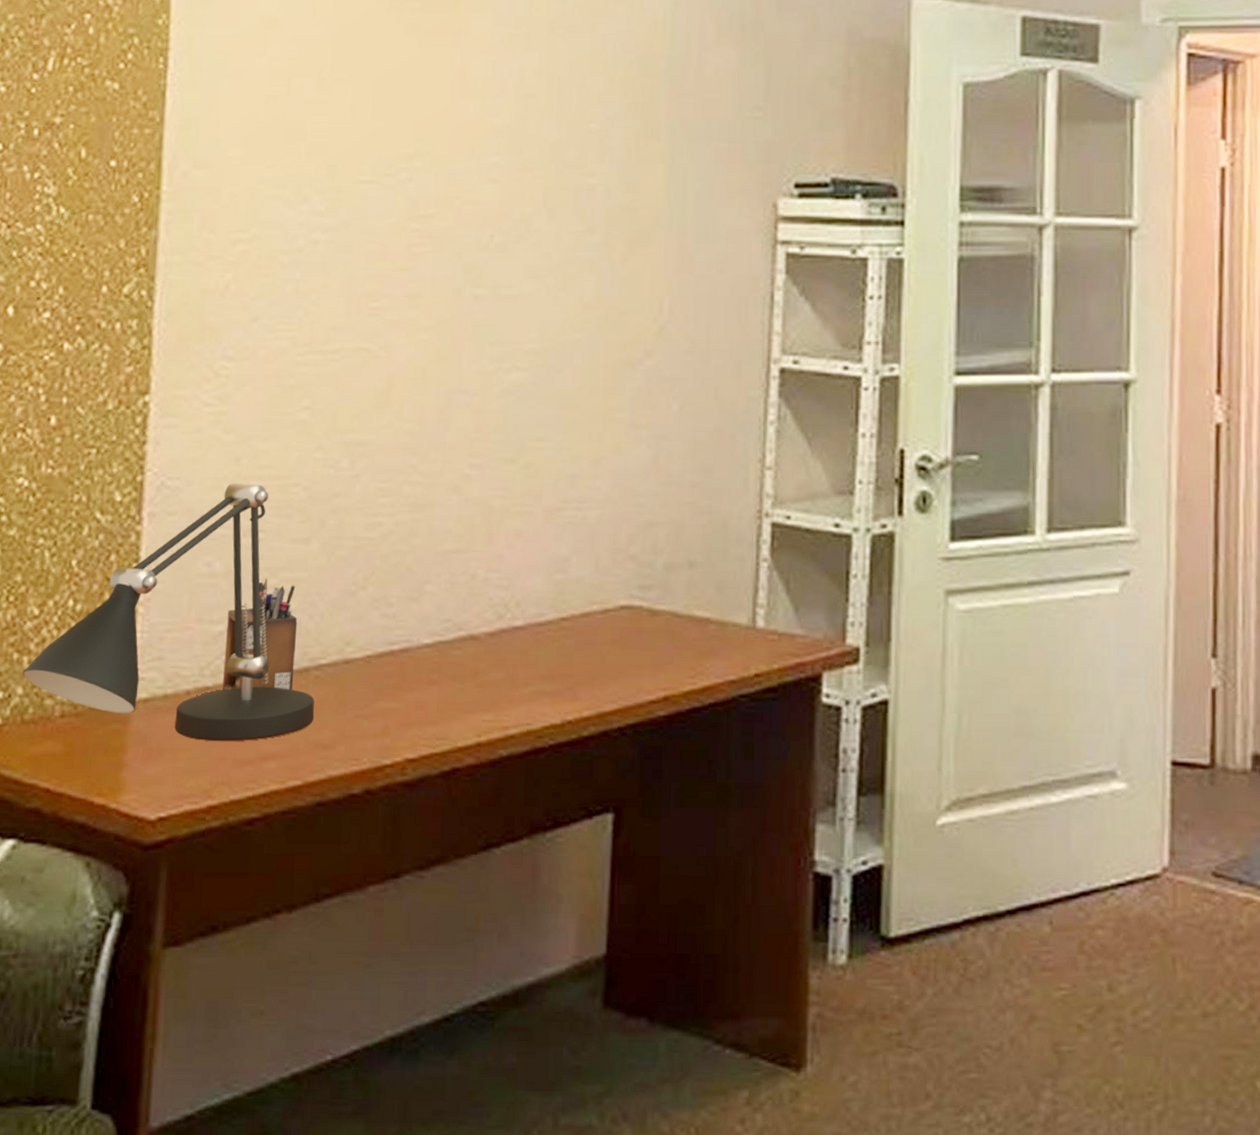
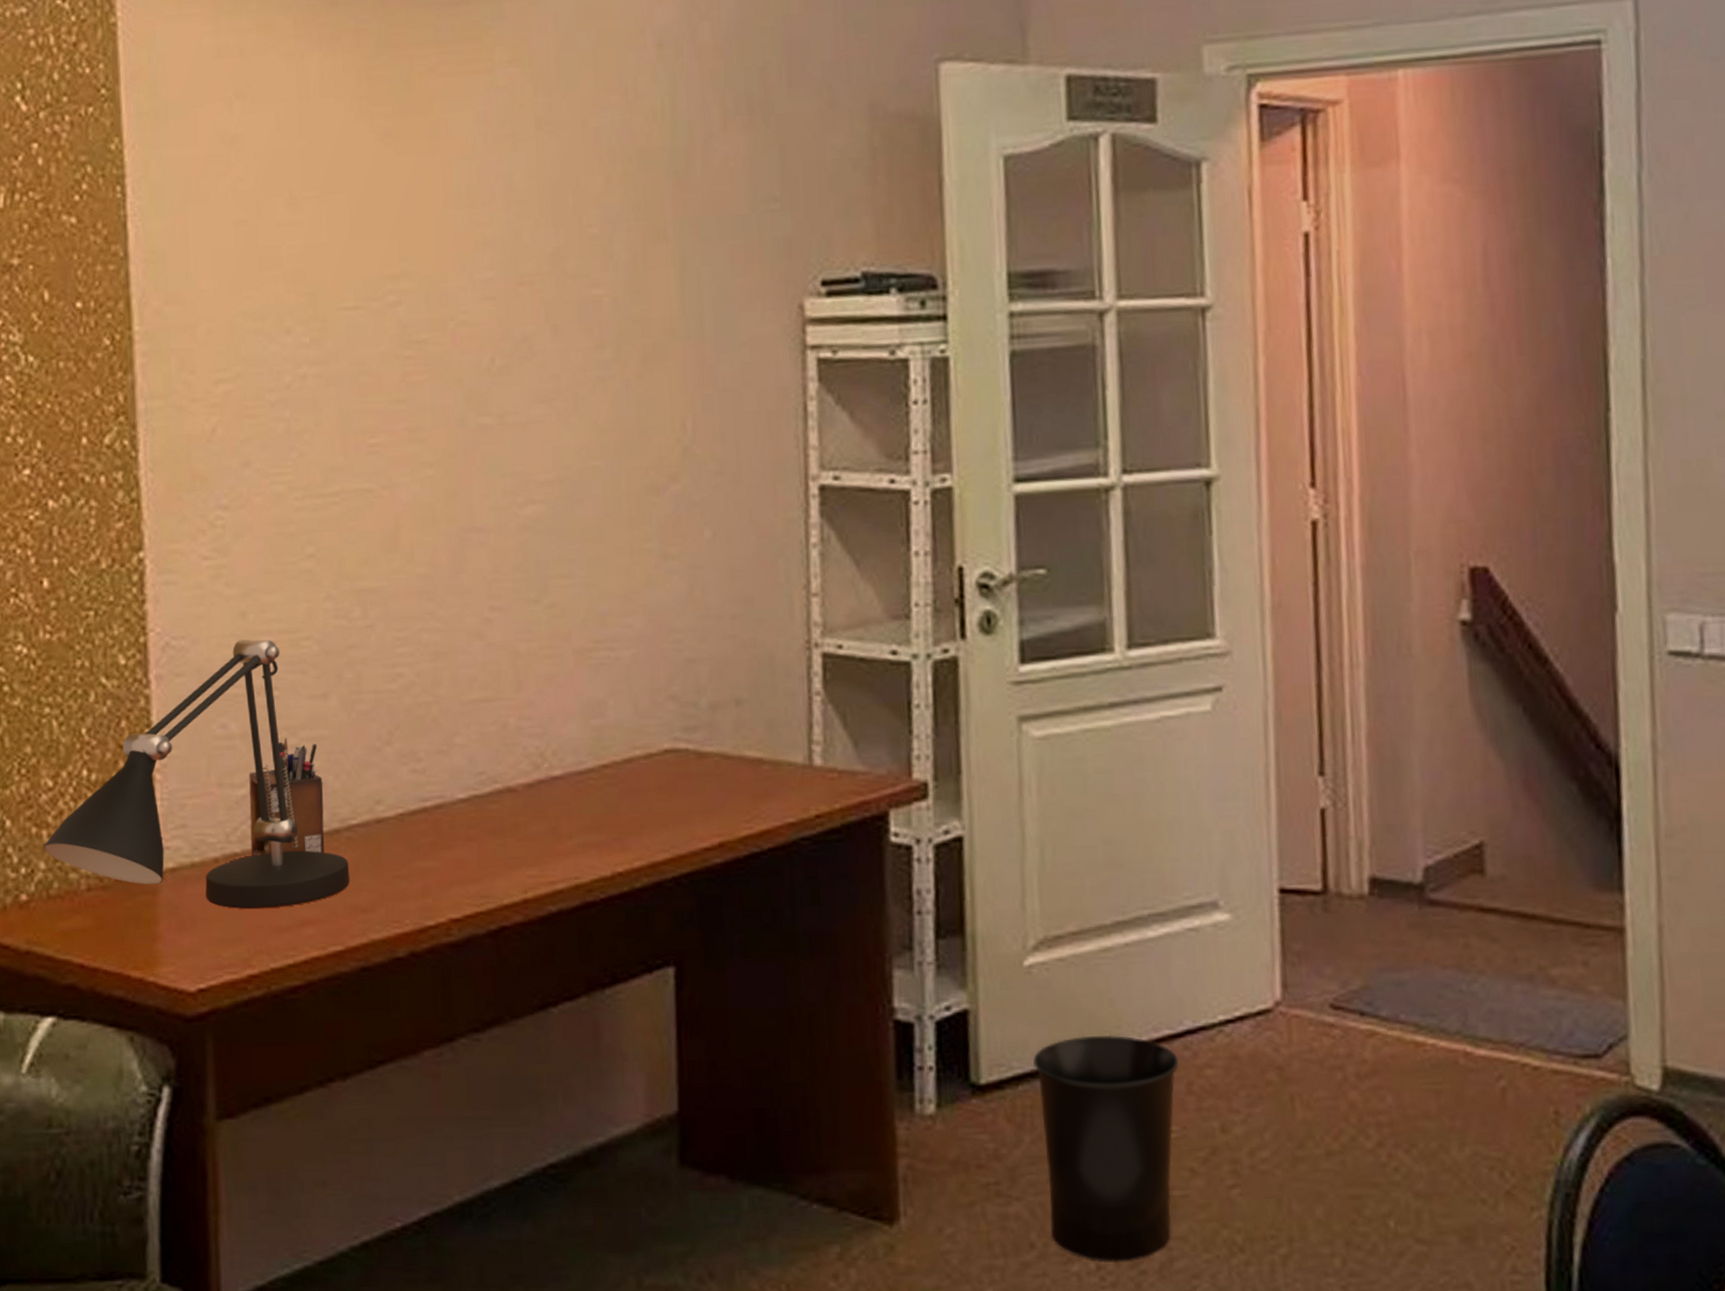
waste bin: none [940,893,1074,1113] -> present [1033,1034,1180,1261]

